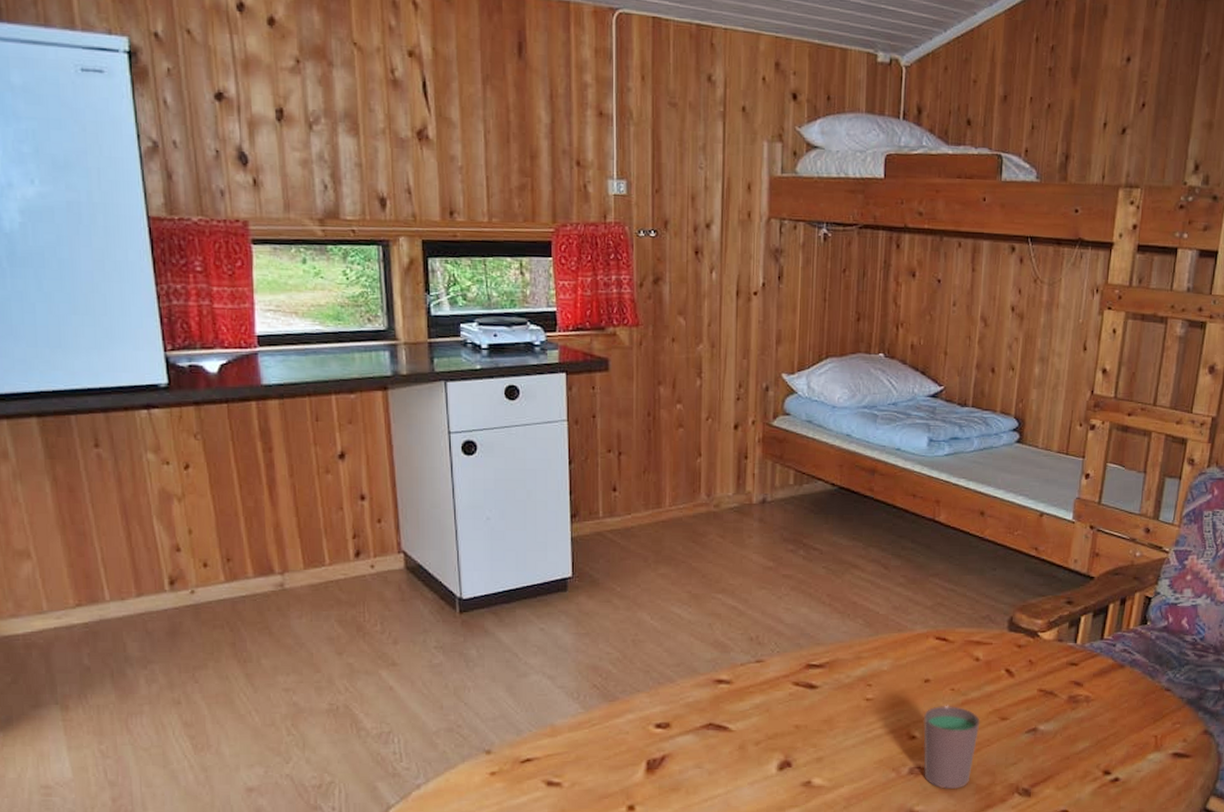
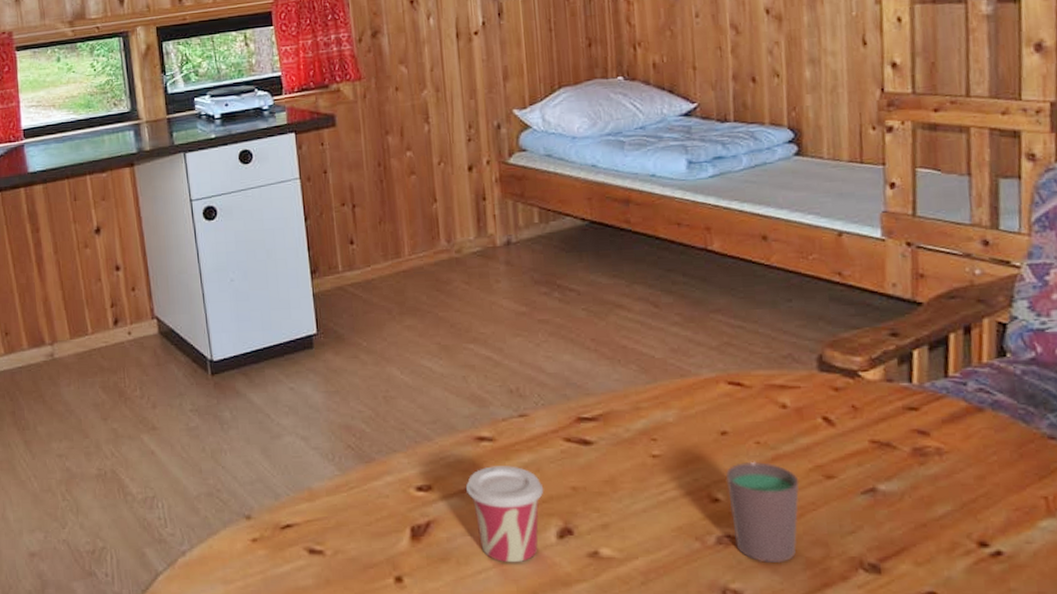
cup: none [702,706,771,792] -> present [466,466,544,563]

